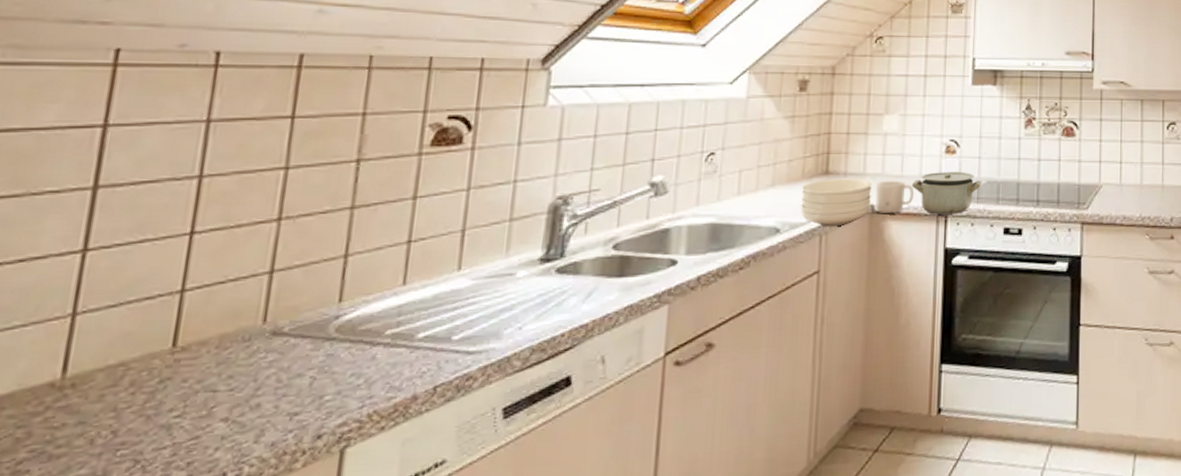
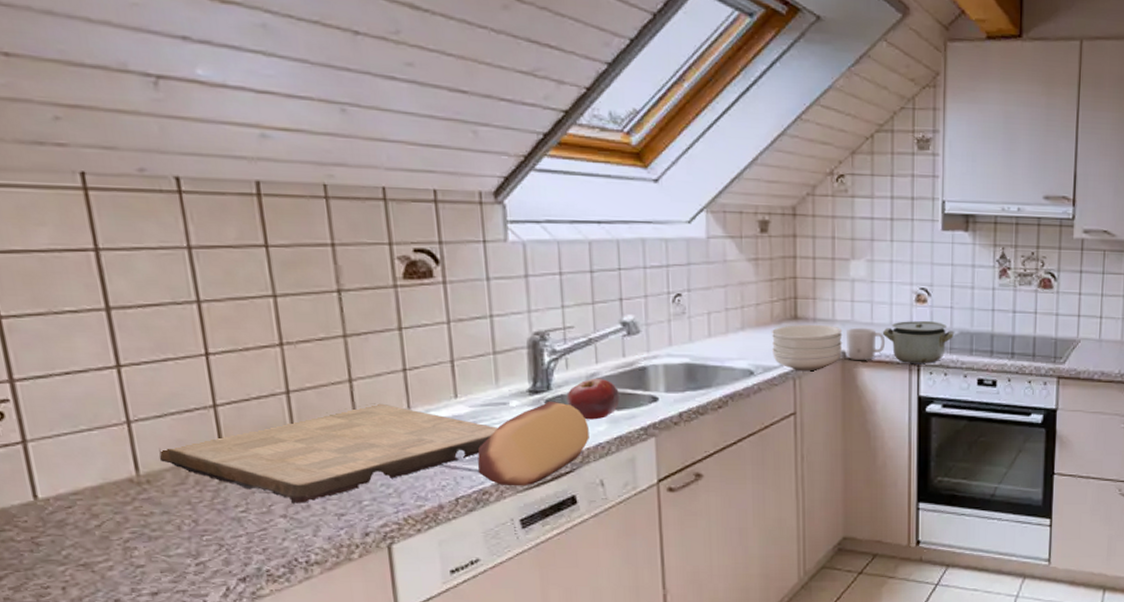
cutting board: none [95,280,499,403] -> present [158,403,499,503]
bread loaf: none [466,269,599,369] -> present [477,400,589,486]
fruit: none [579,242,637,289] -> present [567,378,619,420]

